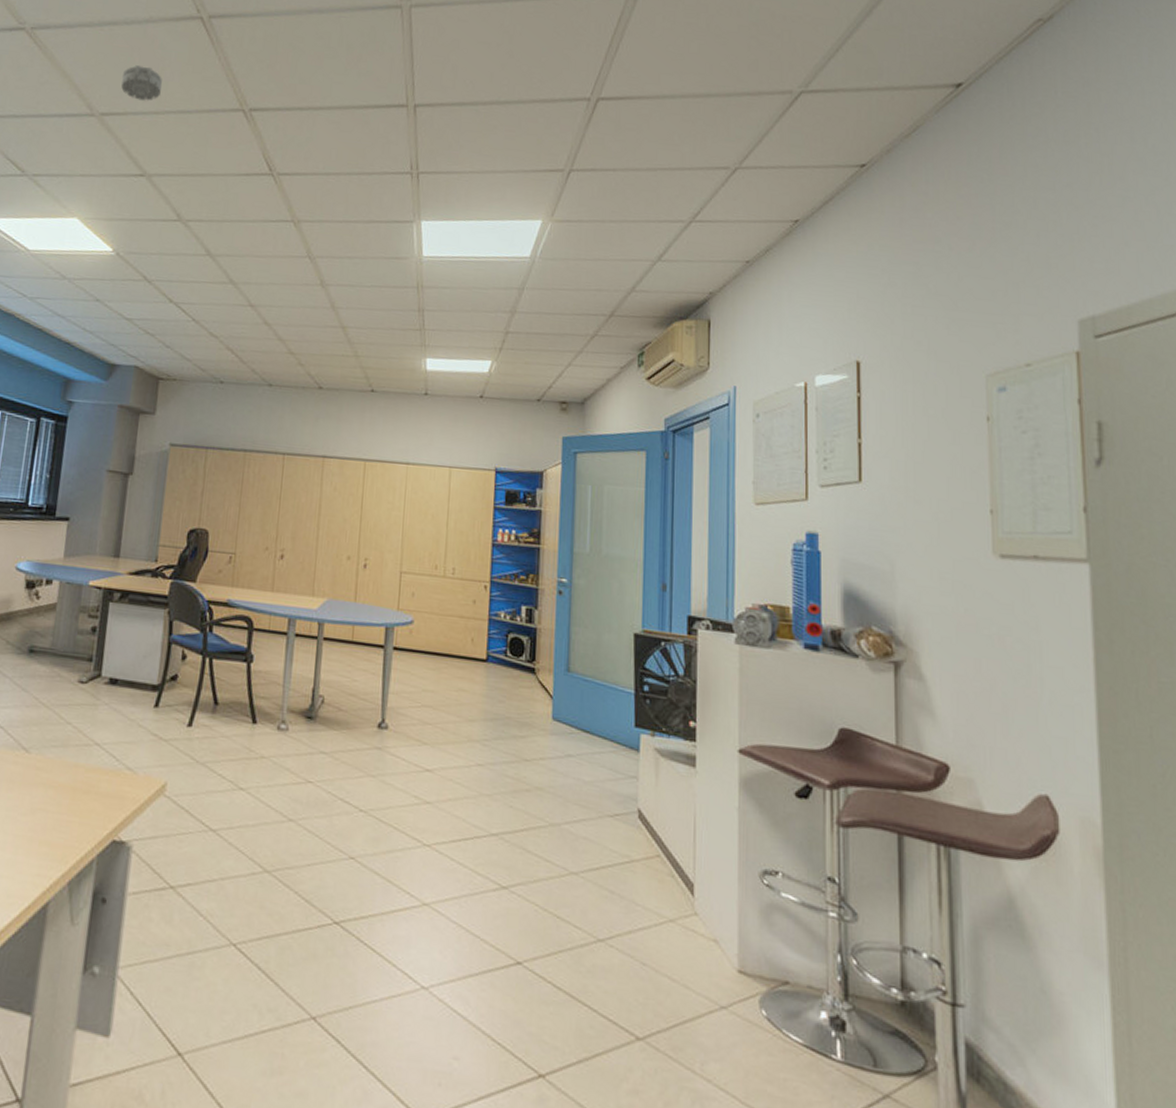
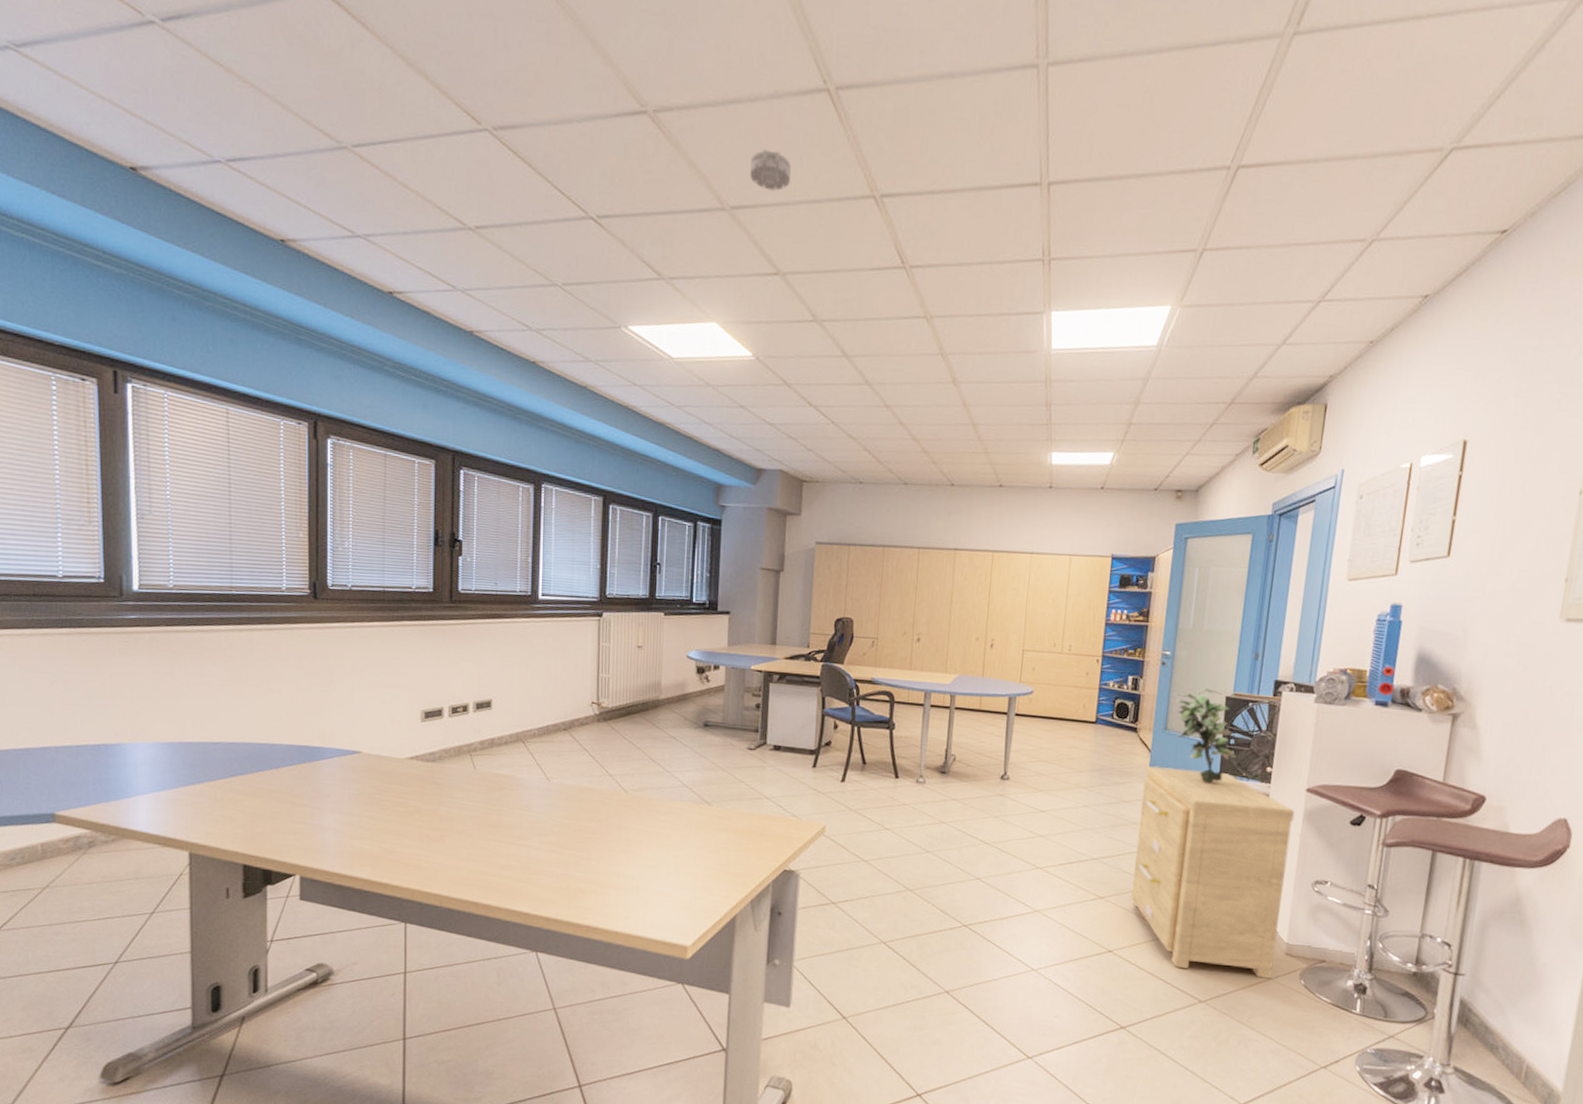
side table: none [540,716,728,1007] -> present [1131,766,1295,979]
potted plant: none [577,622,653,739] -> present [1175,687,1237,783]

